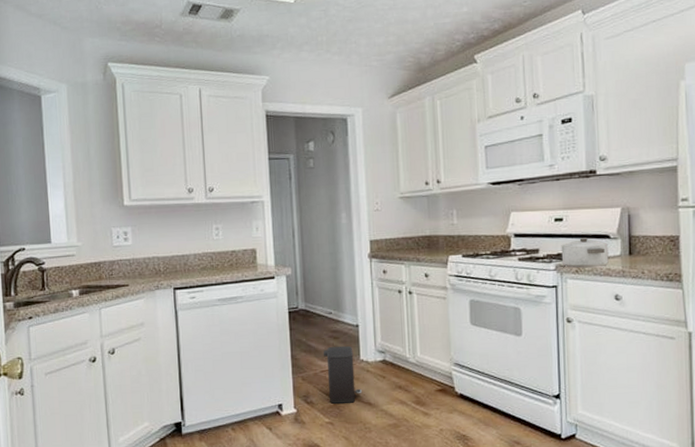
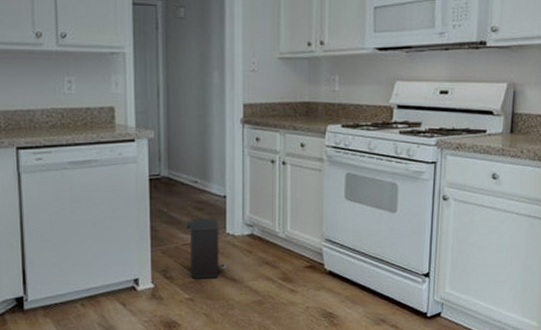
cooking pot: present [561,238,609,269] -> none [443,113,491,145]

